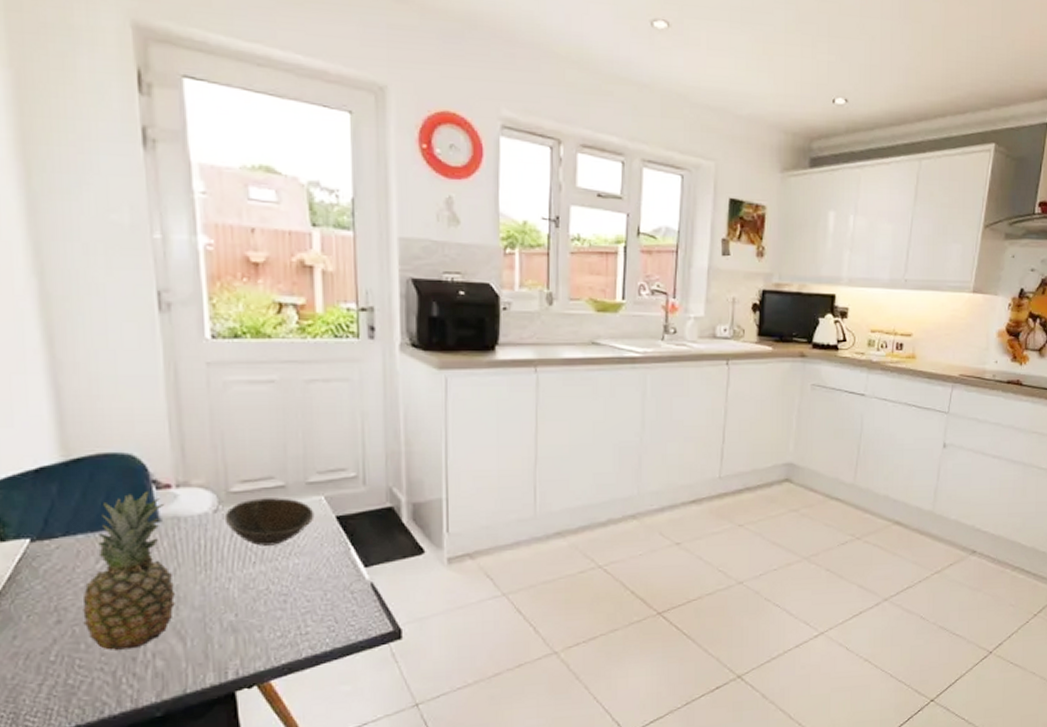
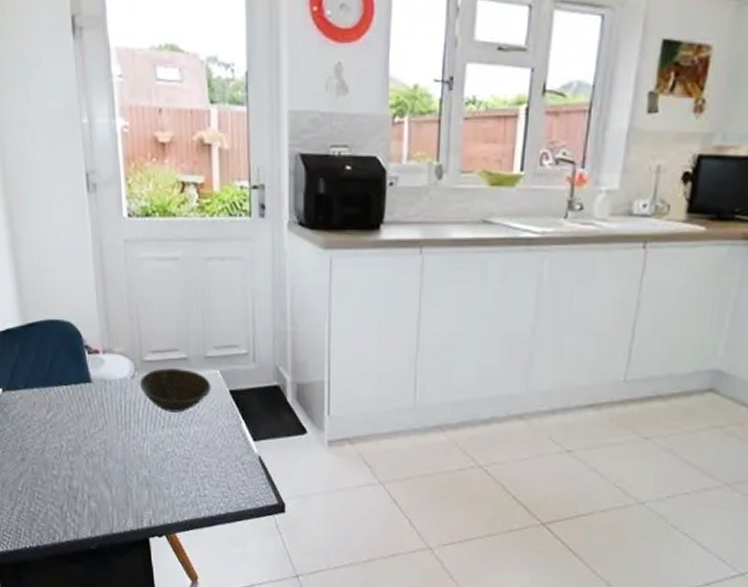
fruit: present [82,490,176,650] -> none [38,354,104,490]

